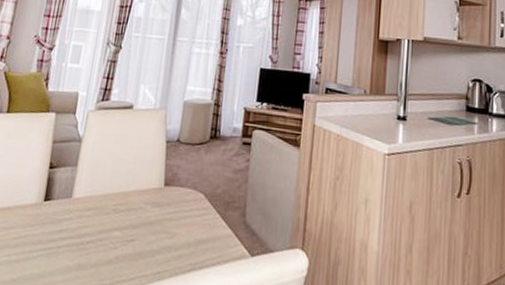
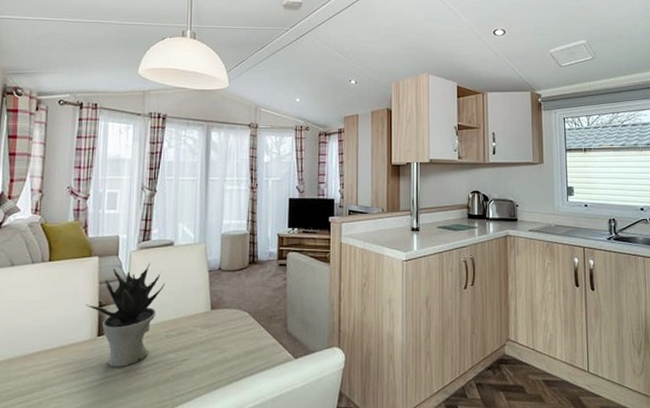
potted plant: none [36,126,120,239] -> present [85,263,166,367]

